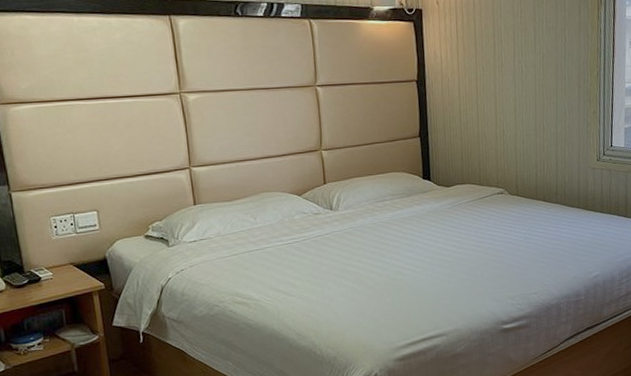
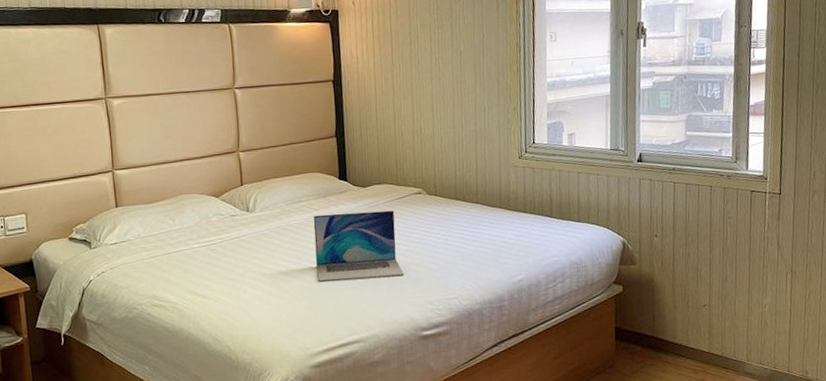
laptop: none [397,209,487,279] -> present [313,210,405,282]

